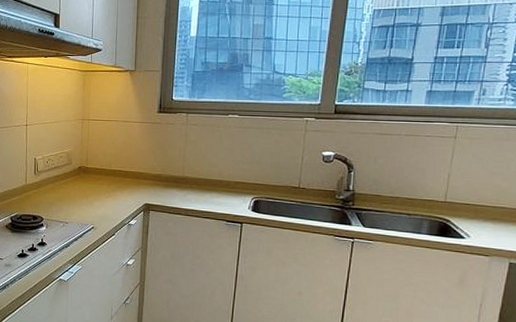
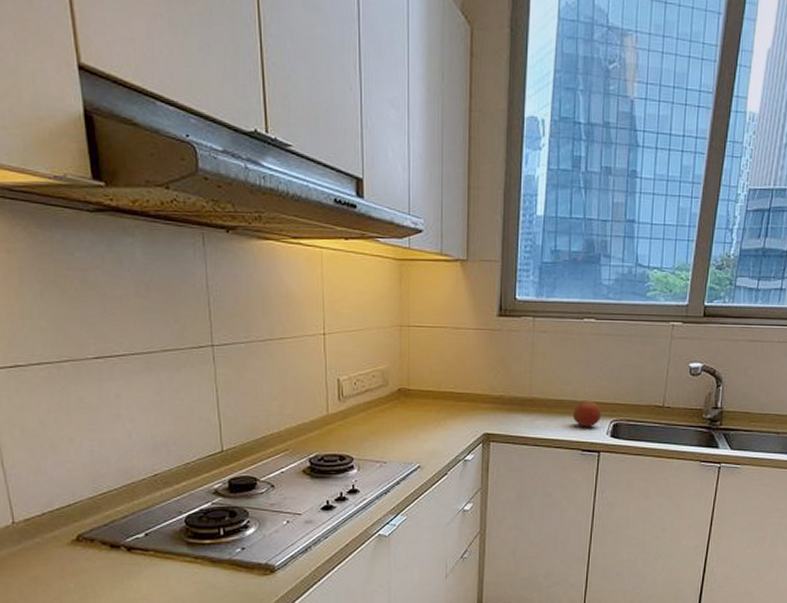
fruit: none [218,180,244,203] -> present [572,400,602,428]

